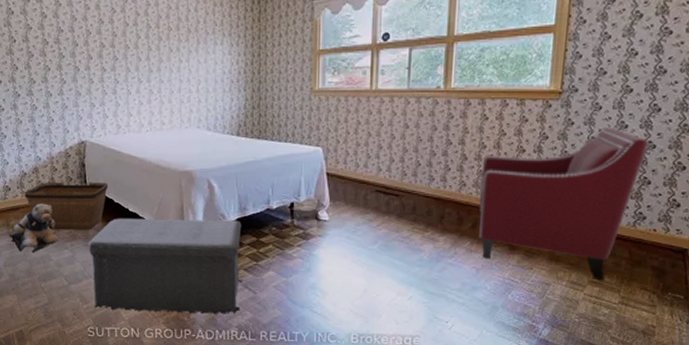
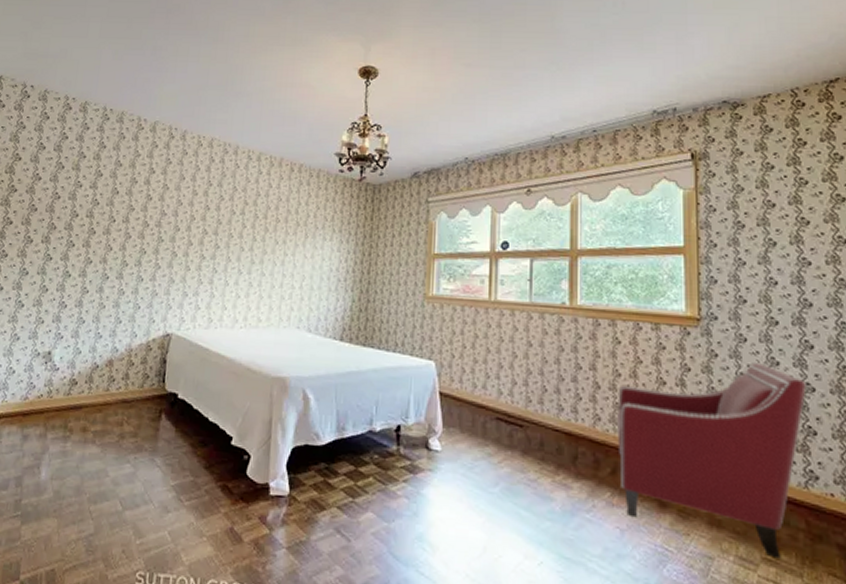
teddy bear: present [8,203,59,253] -> none [63,403,122,465]
bicycle basket: present [24,181,108,230] -> none [91,378,189,441]
storage ottoman: present [87,218,242,314] -> none [148,428,338,567]

